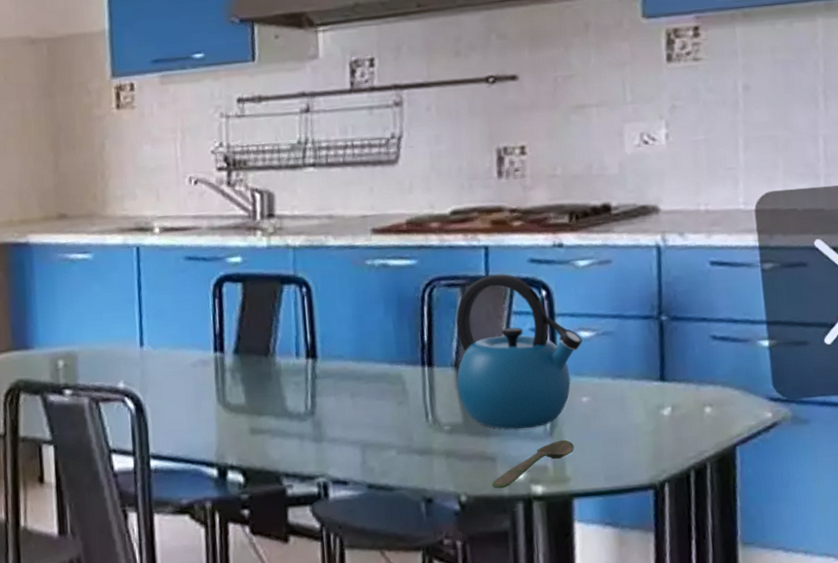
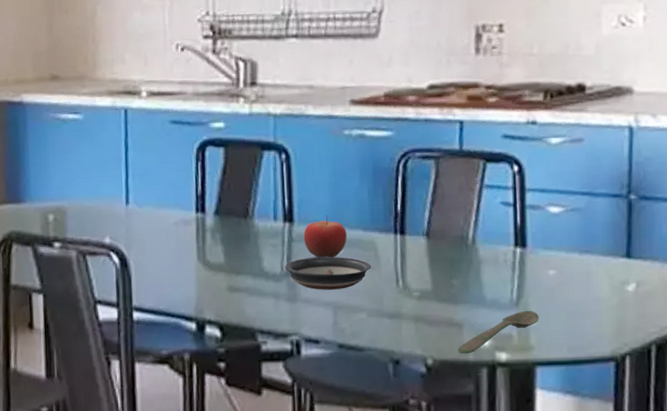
saucer: none [308,392,400,428] -> present [284,256,372,290]
fruit: none [327,349,373,394] -> present [303,215,347,258]
kettle: present [456,274,583,429] -> none [428,148,552,298]

